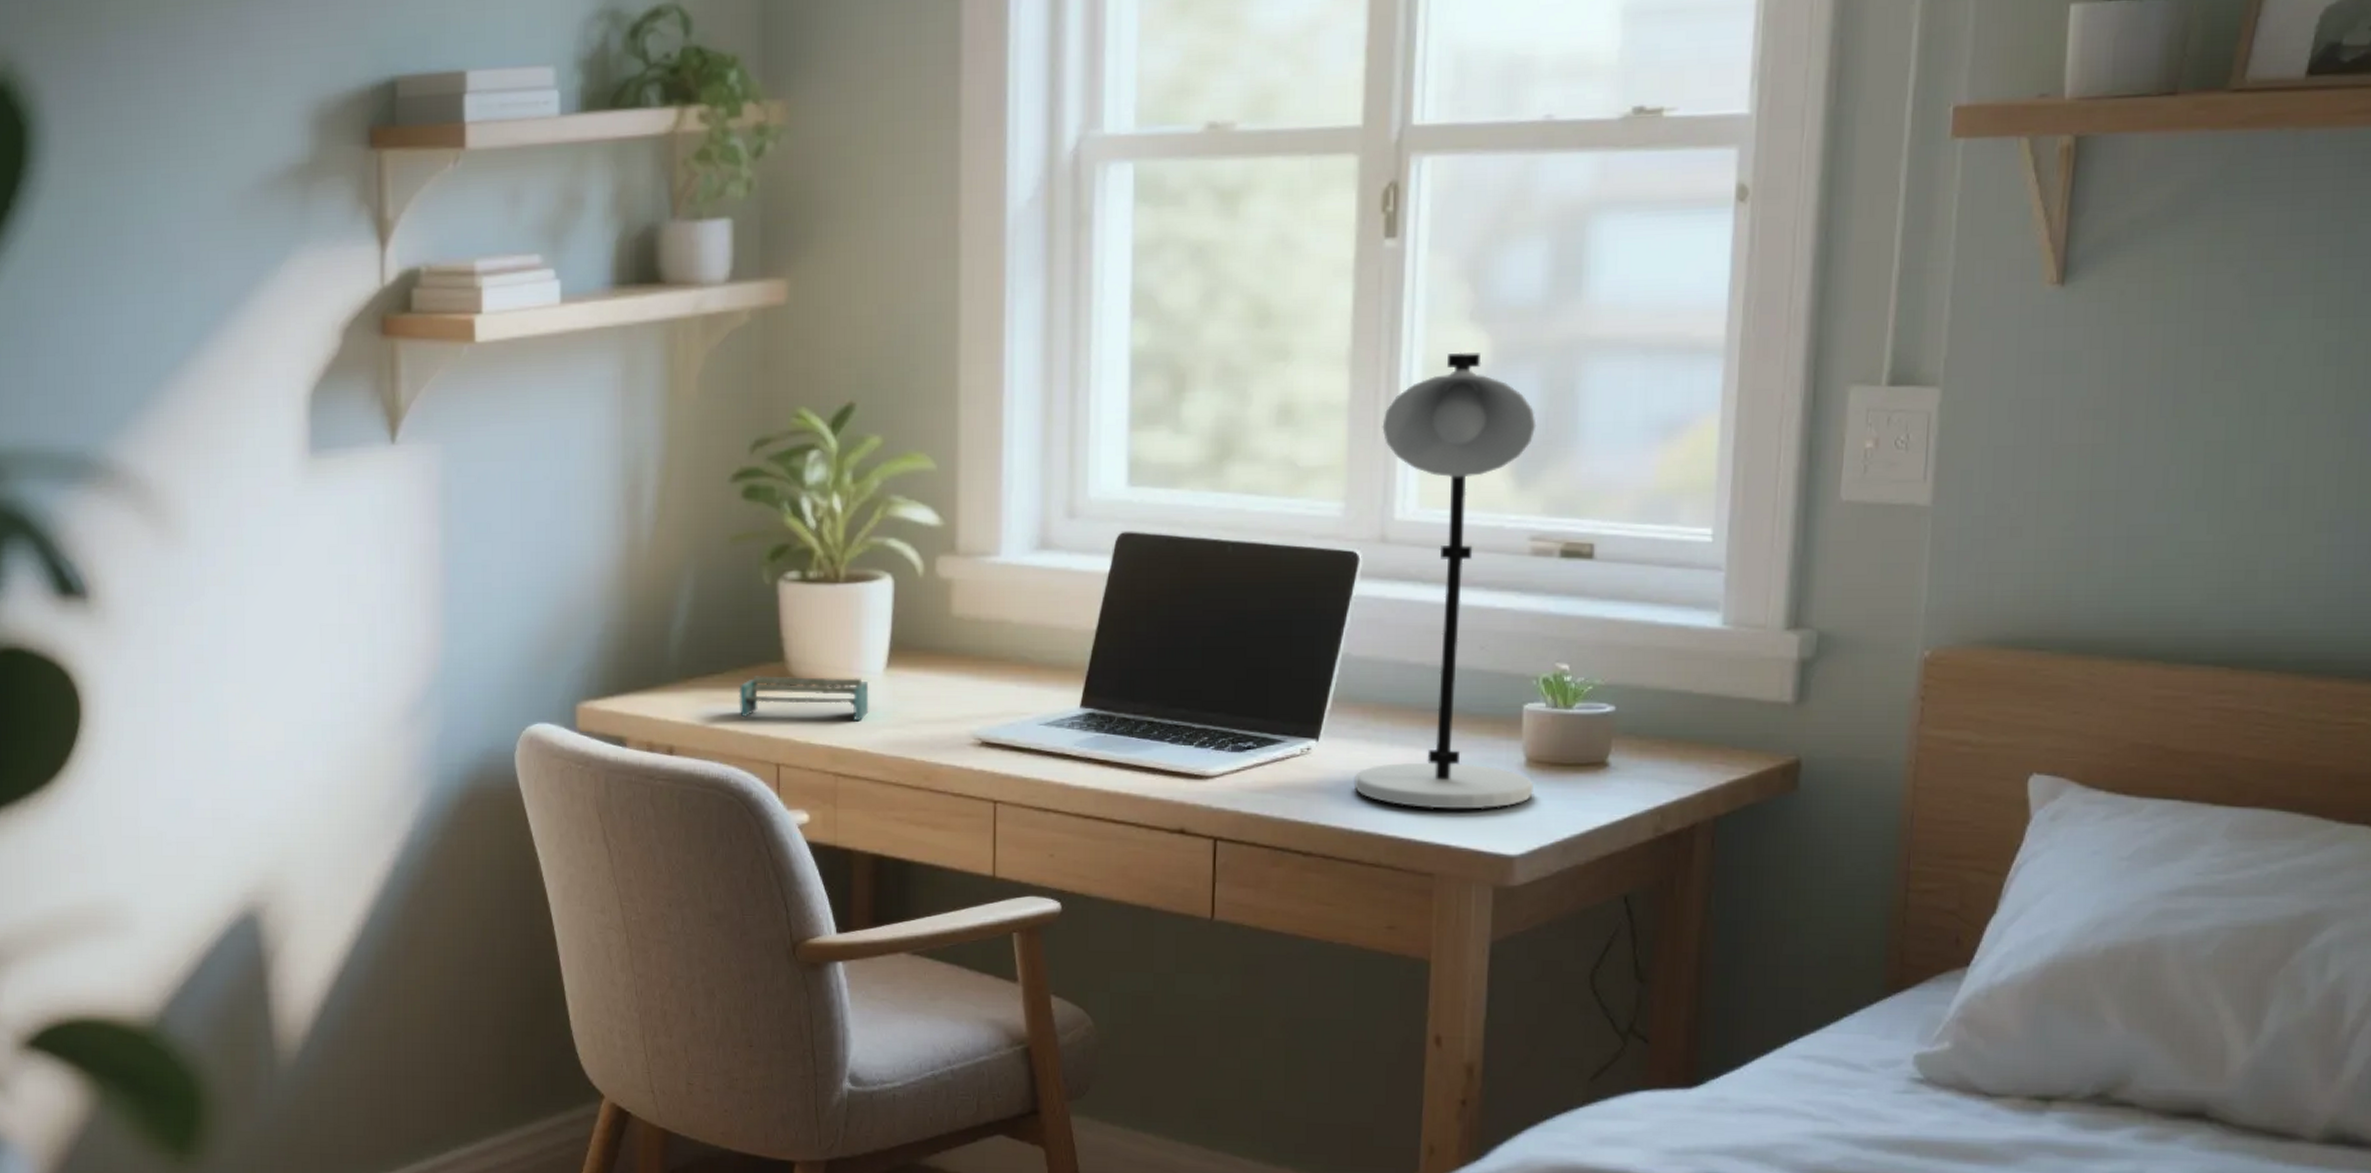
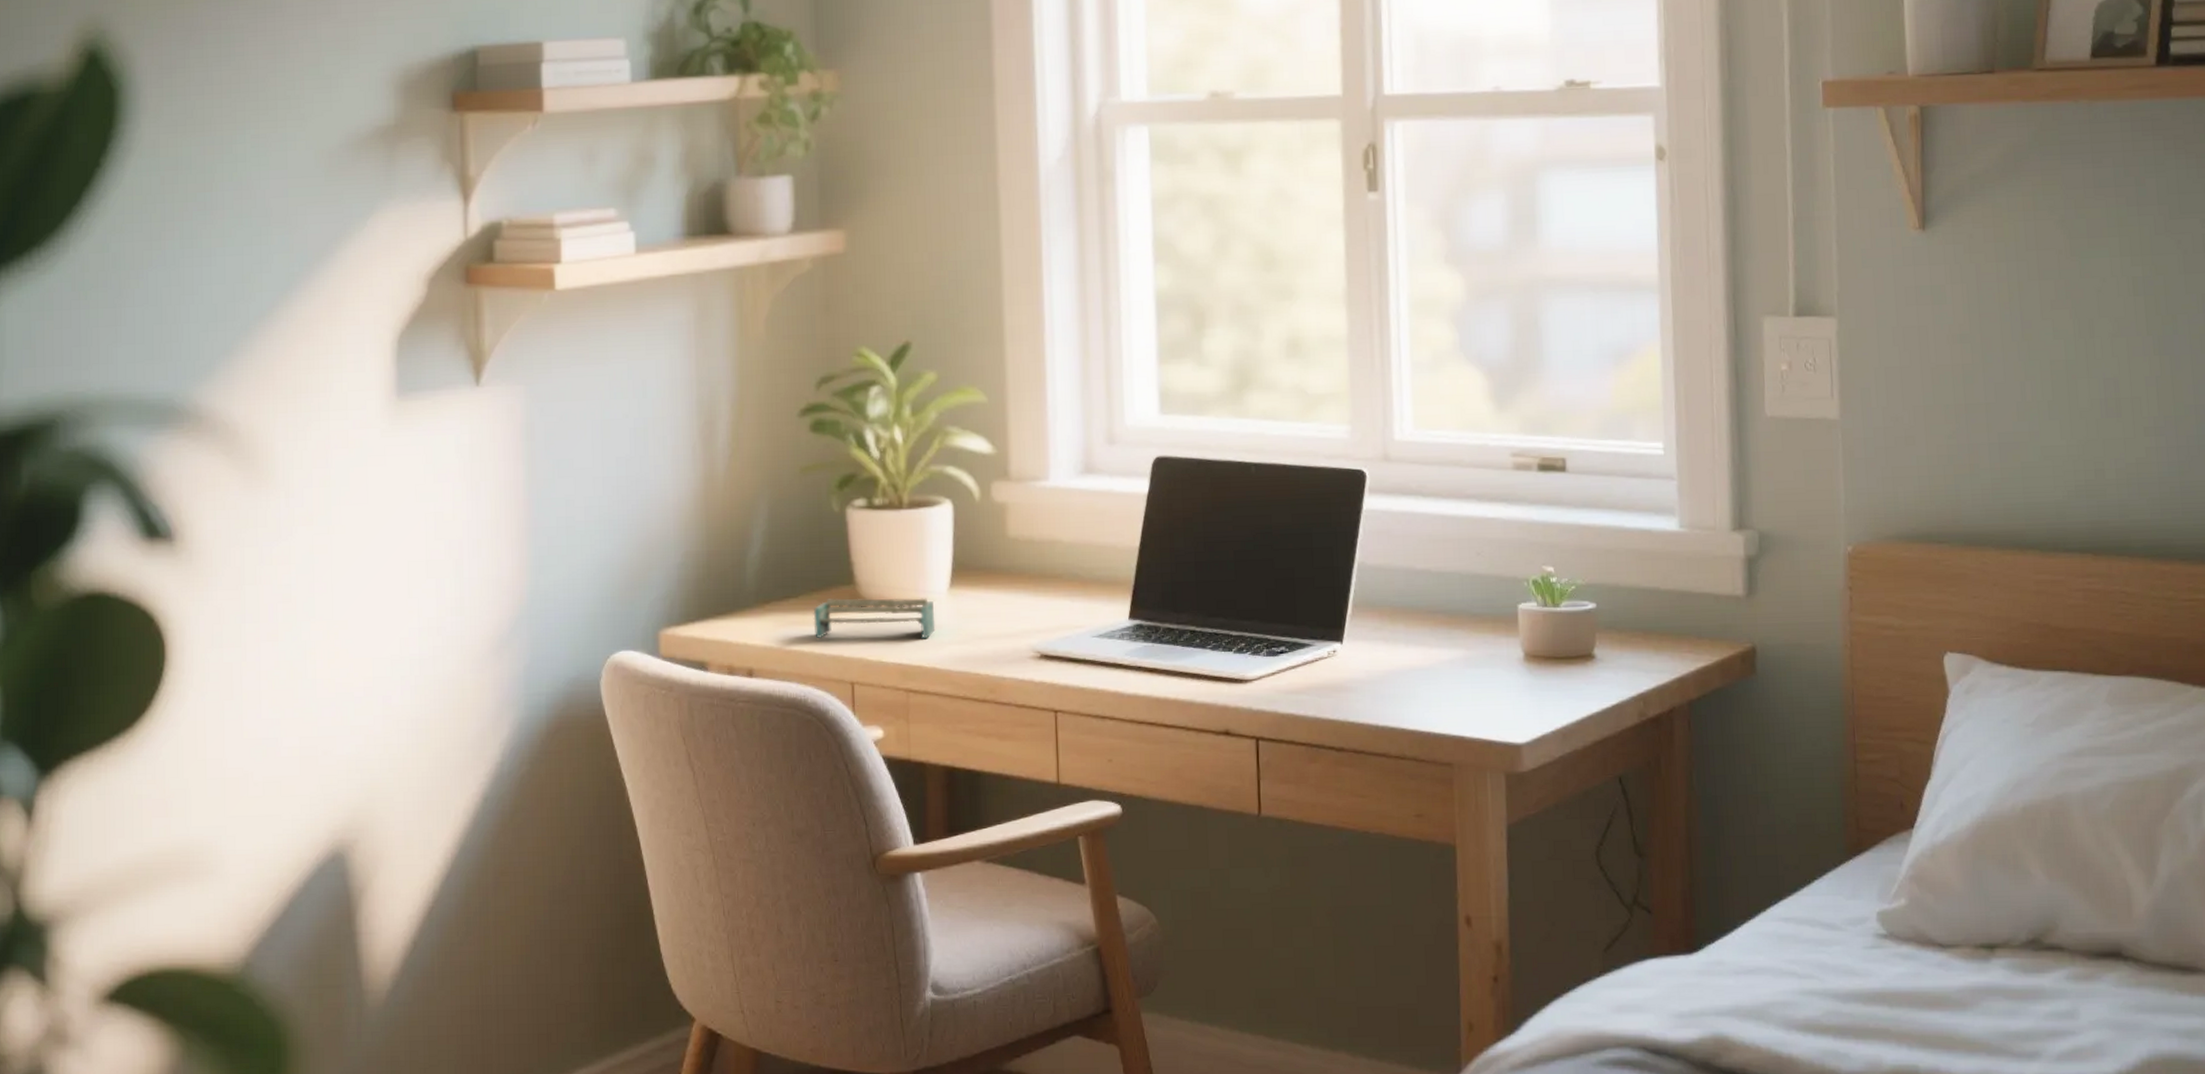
desk lamp: present [1353,352,1537,810] -> none [1376,291,1533,703]

